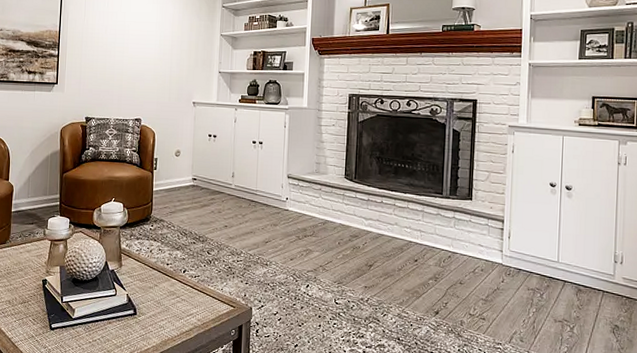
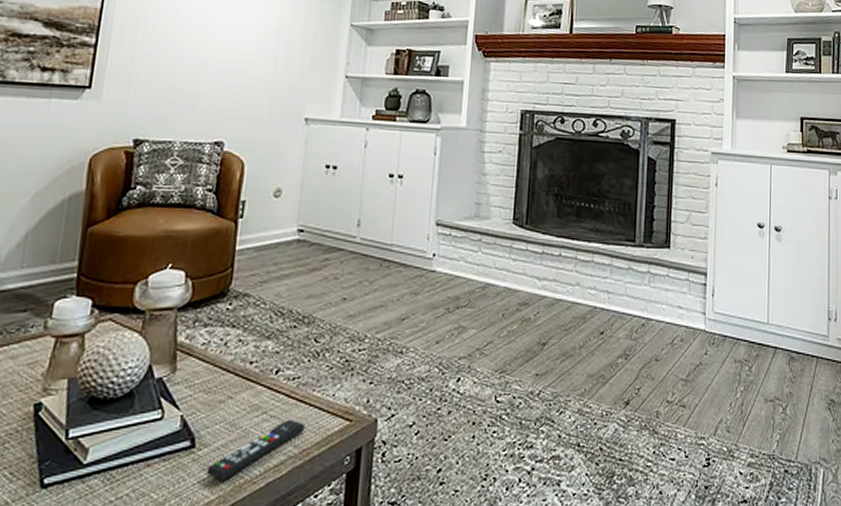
remote control: none [144,302,205,337] -> present [206,419,306,481]

